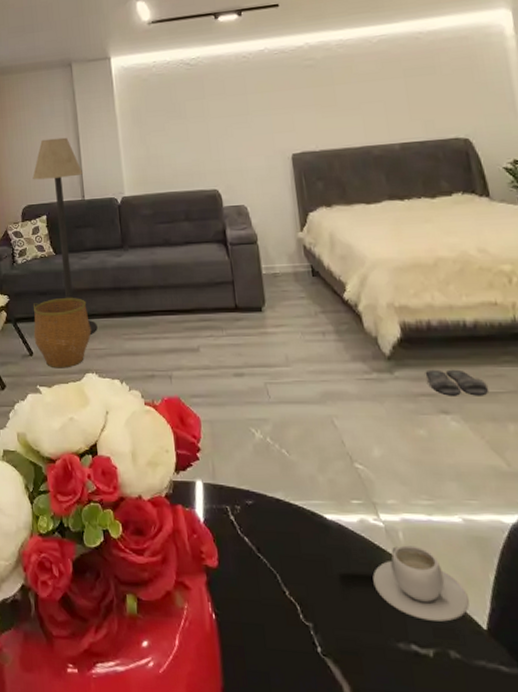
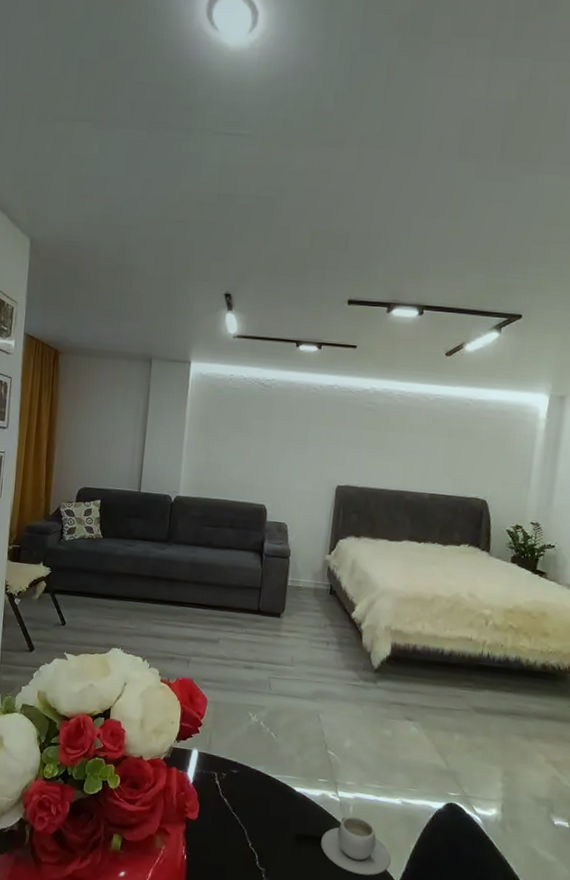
floor lamp: present [32,137,98,338] -> none [86,427,143,615]
basket: present [33,298,92,369] -> none [68,577,125,641]
slippers: present [426,369,488,396] -> none [401,684,447,710]

